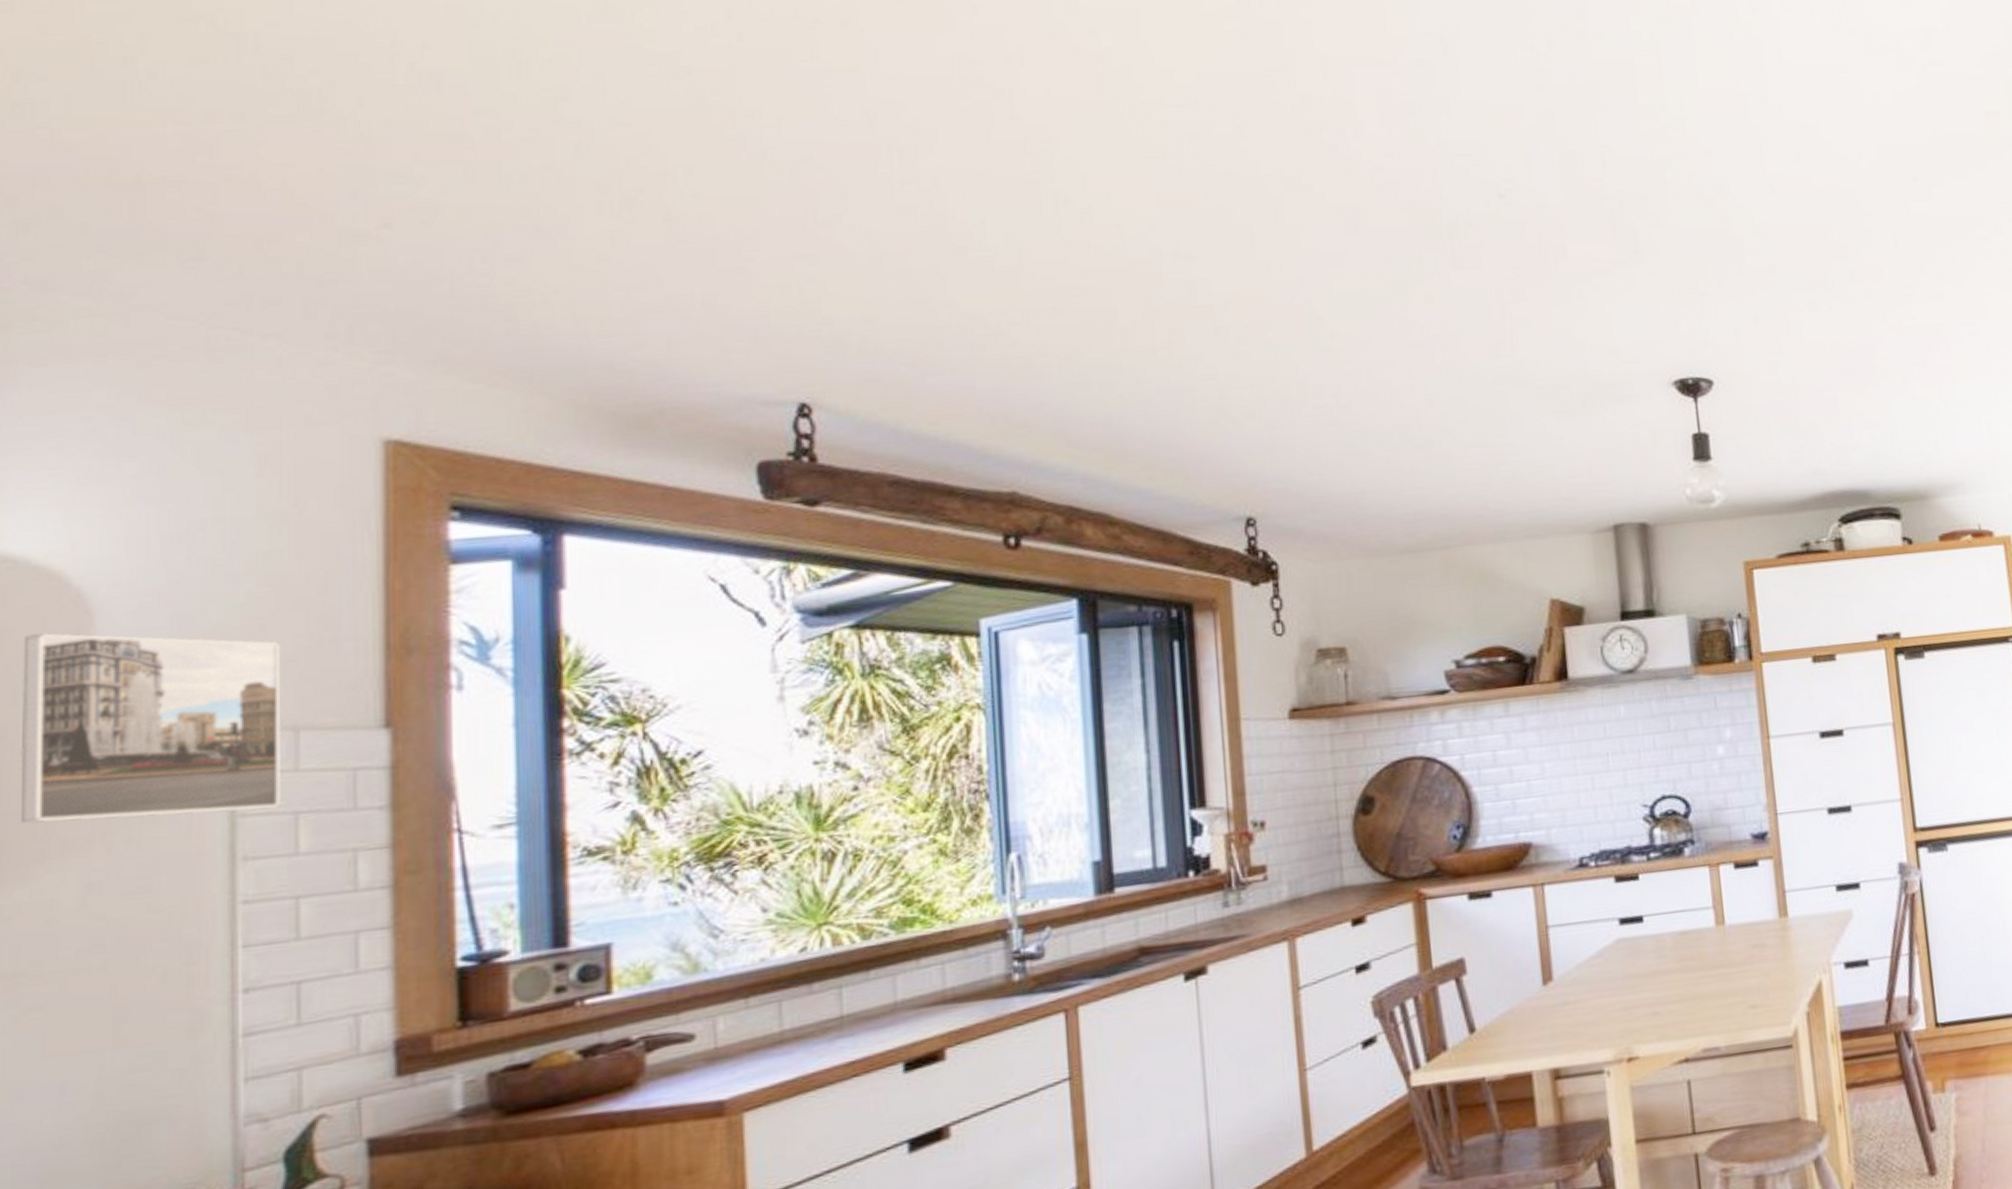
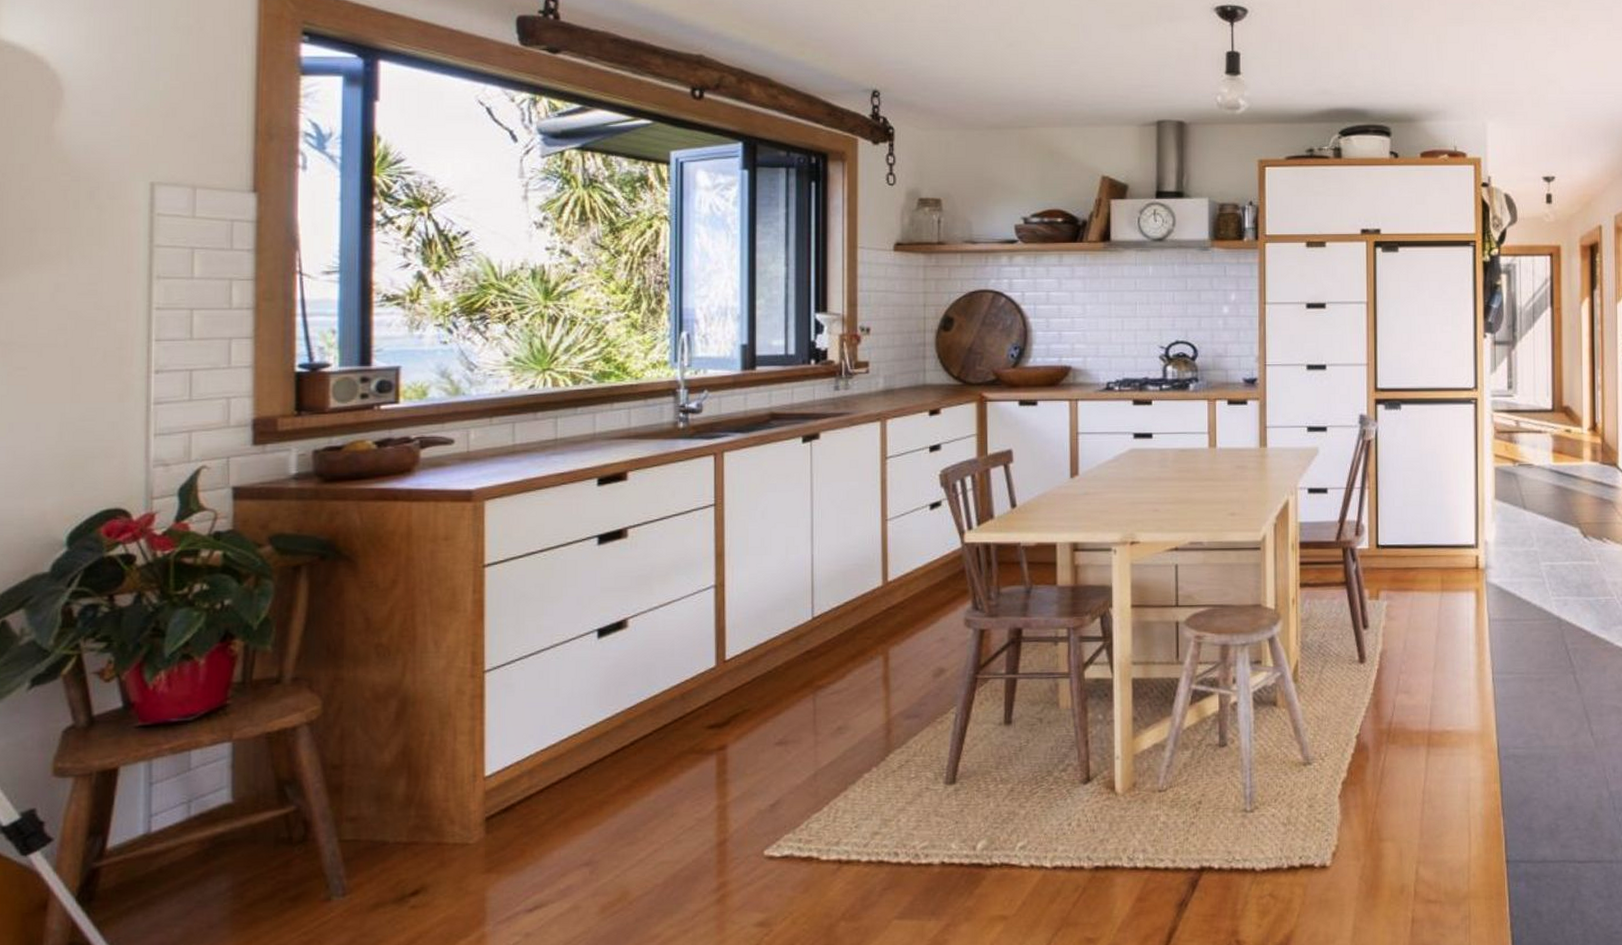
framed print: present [20,633,282,824] -> none [15,101,185,243]

